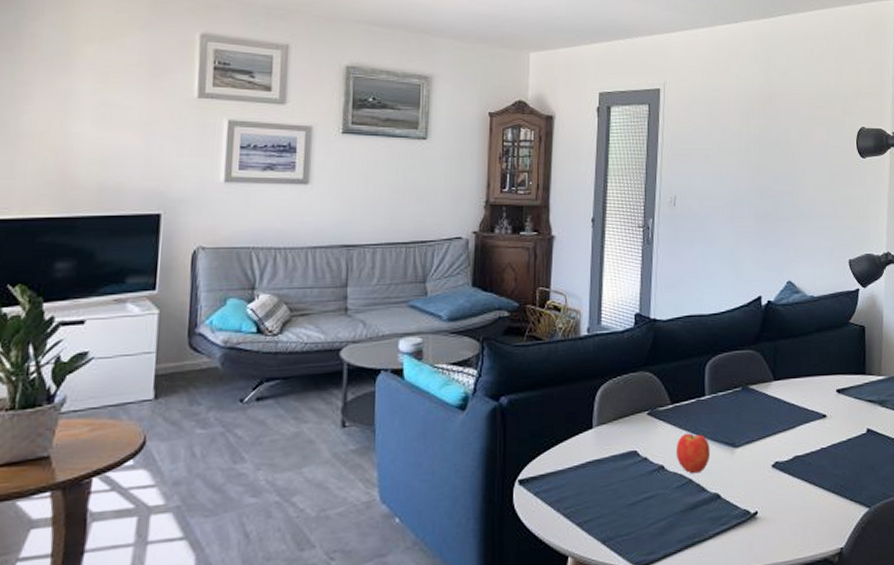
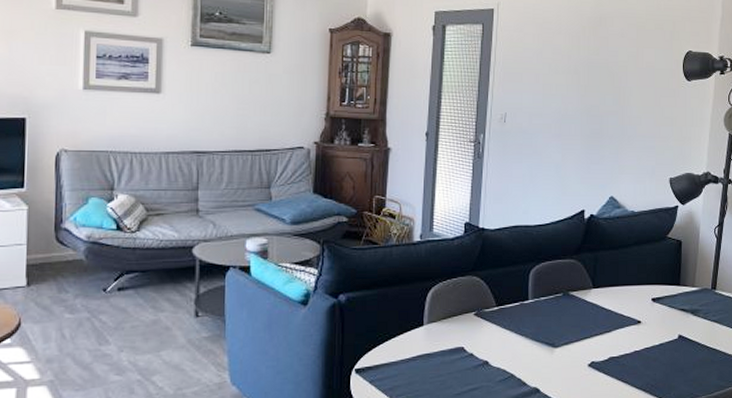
apple: present [676,433,711,474] -> none [500,333,532,370]

